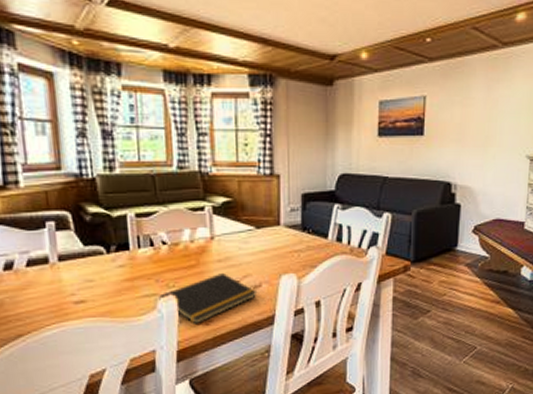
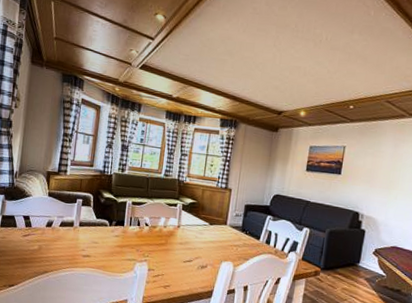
notepad: present [159,272,258,325] -> none [136,252,204,287]

